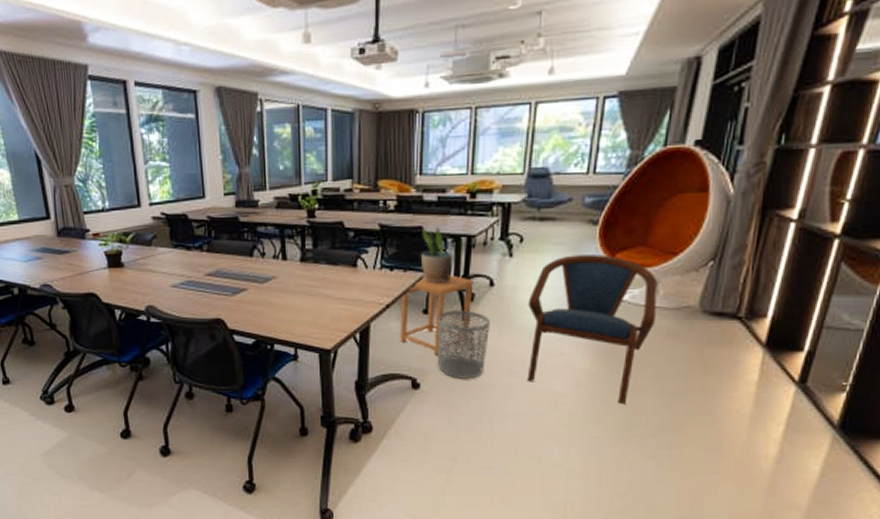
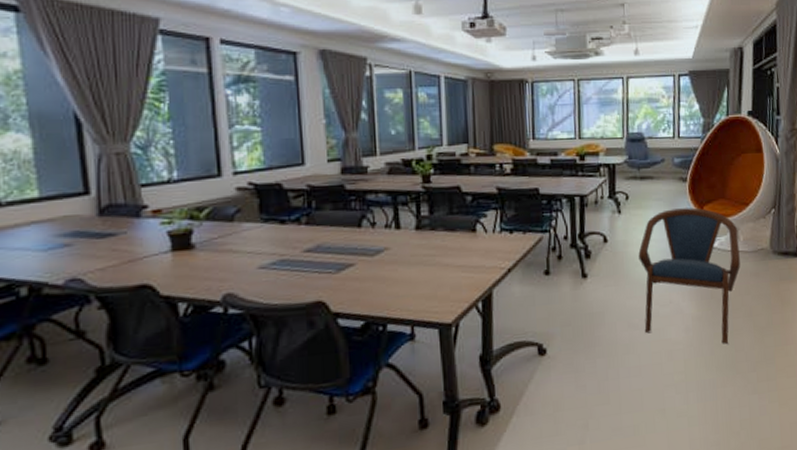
side table: present [400,274,474,356] -> none [522,234,589,318]
potted plant: present [420,227,454,284] -> none [538,188,570,244]
waste bin: present [437,310,490,379] -> none [559,268,608,339]

